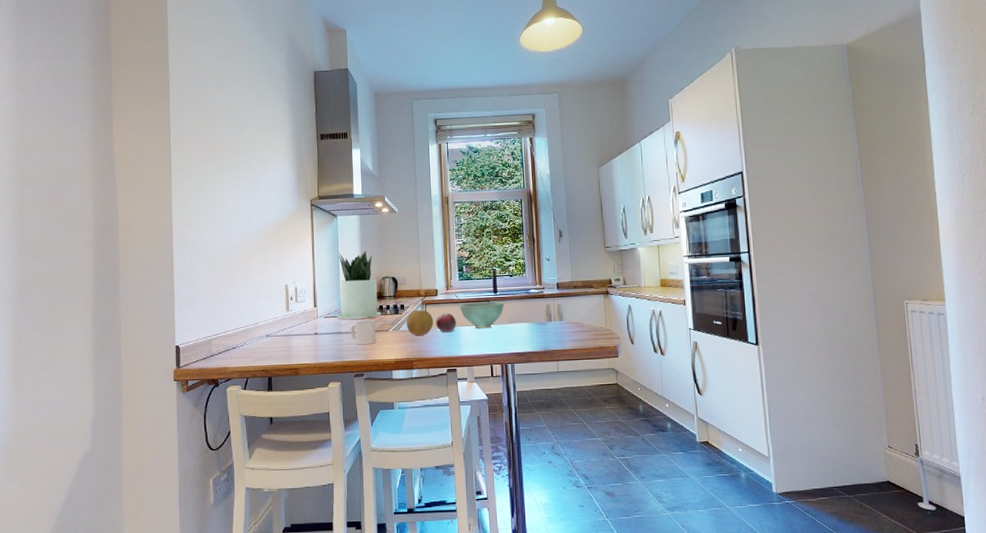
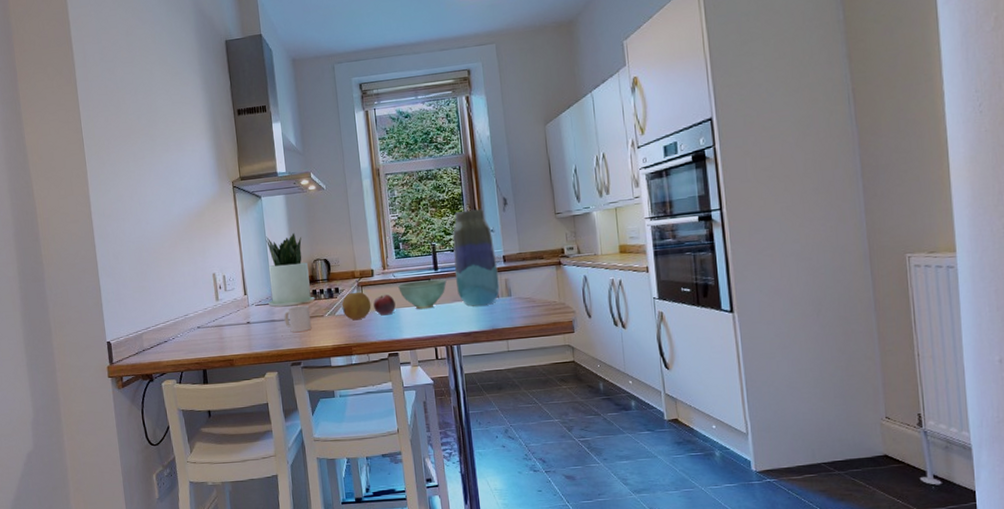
vase: none [512,239,553,328] -> present [452,208,500,307]

